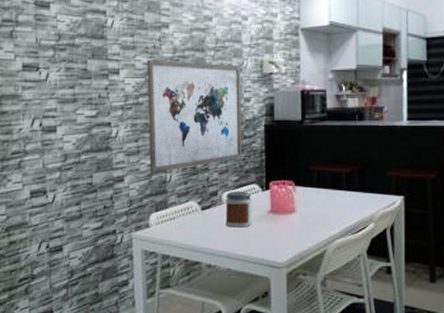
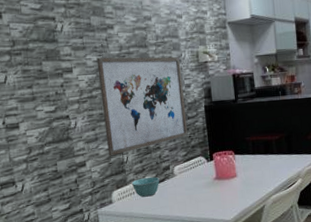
bowl: none [172,201,205,224] -> present [131,176,160,197]
jar: present [225,190,252,228] -> none [177,163,201,196]

